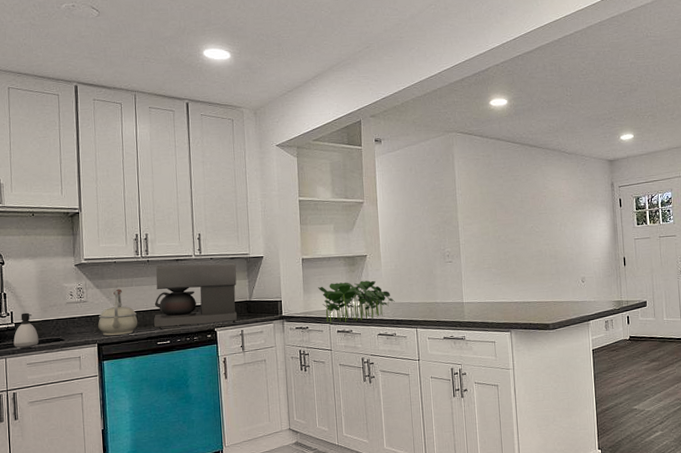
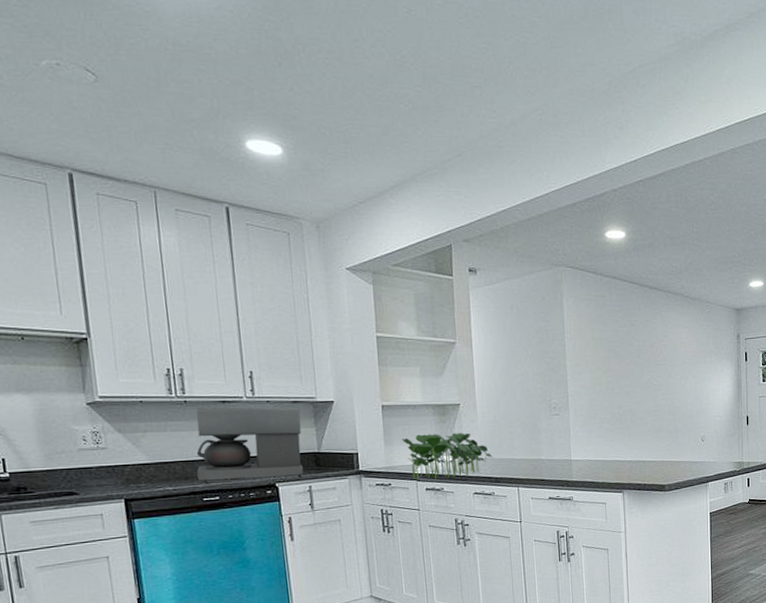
soap dispenser: present [13,312,40,349] -> none [8,460,45,504]
kettle: present [97,289,138,337] -> none [122,434,177,491]

